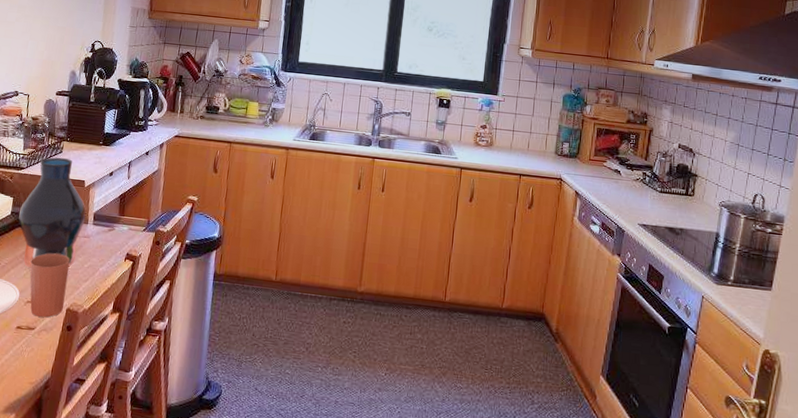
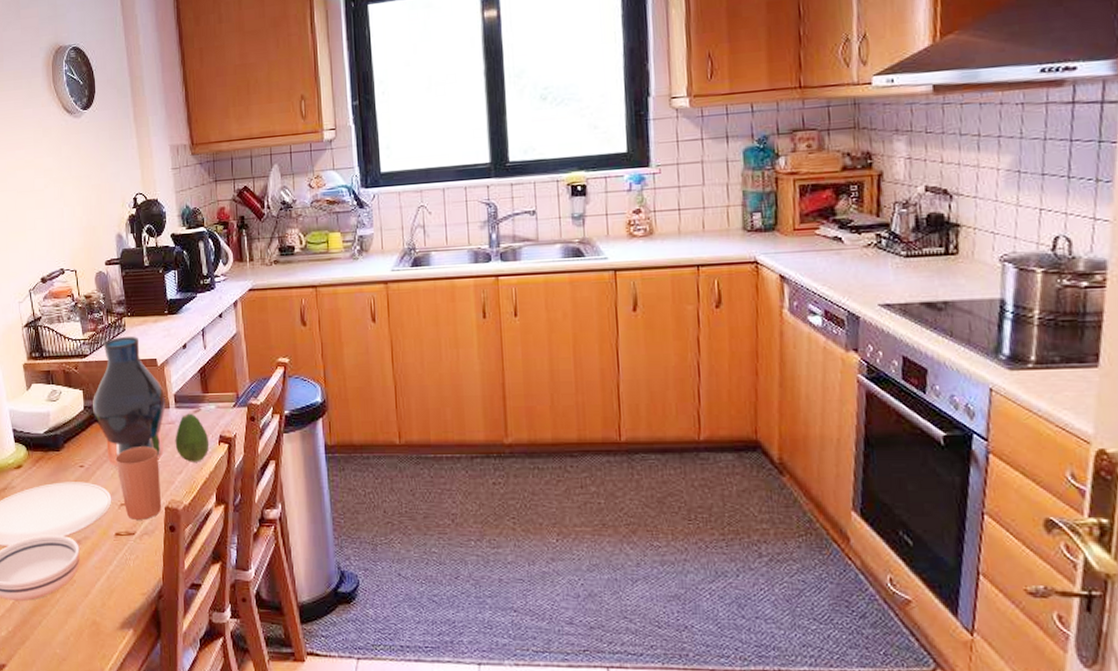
fruit: none [86,231,117,274] -> present [175,413,210,462]

